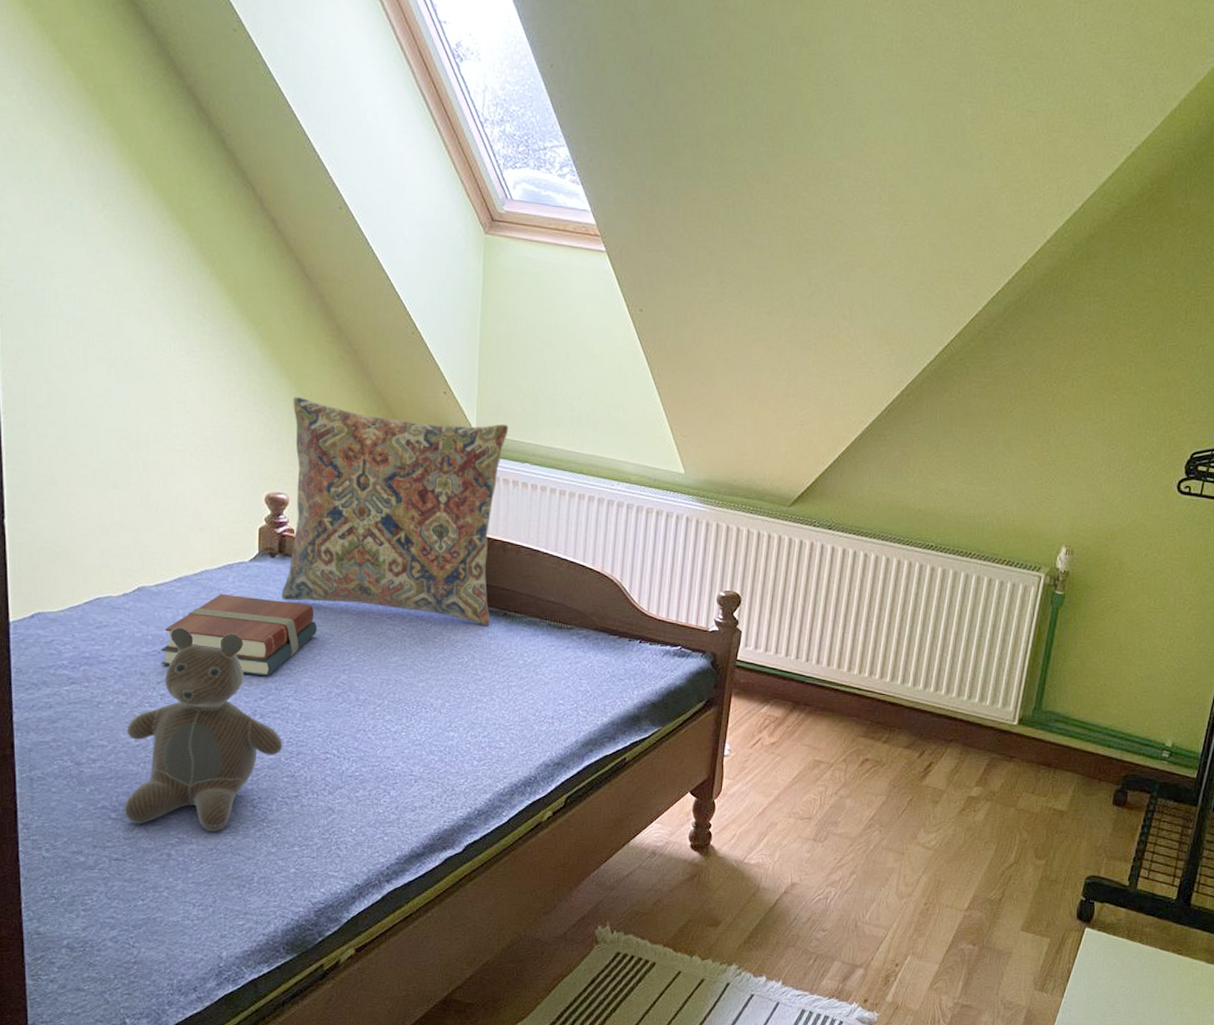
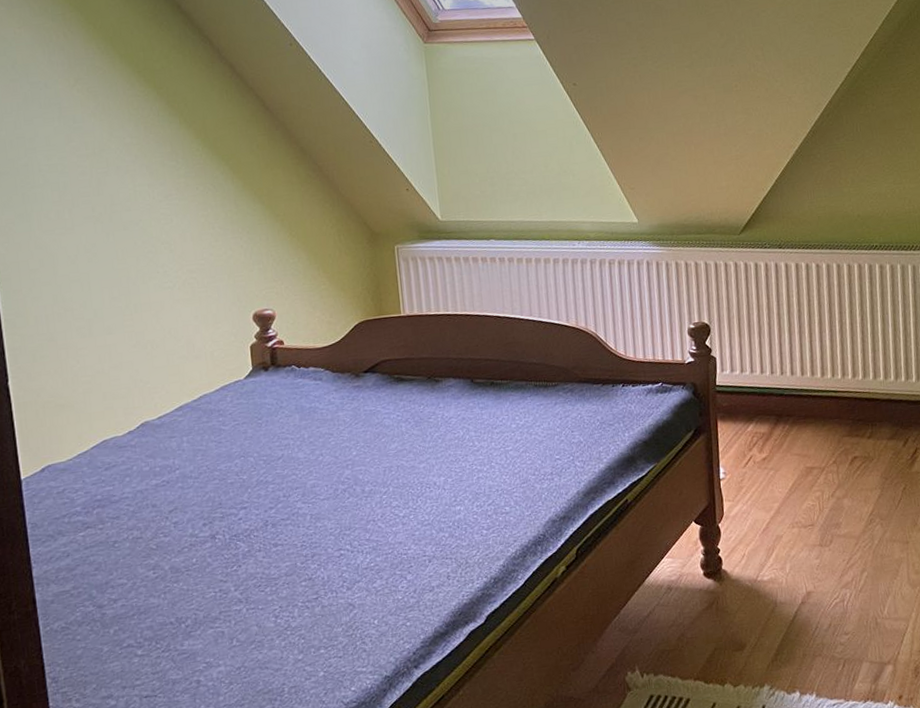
stuffed animal: present [124,626,283,831] -> none [144,450,298,656]
books: present [160,594,317,677] -> none [169,409,317,493]
pillow: present [281,396,509,625] -> none [268,208,479,410]

